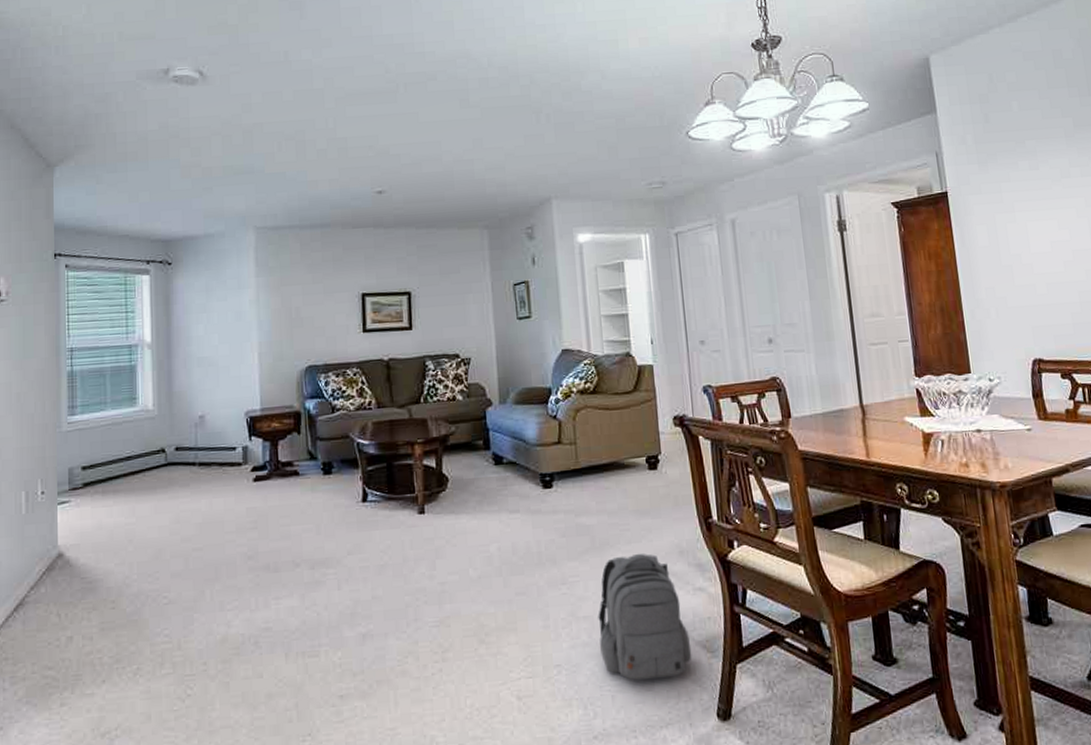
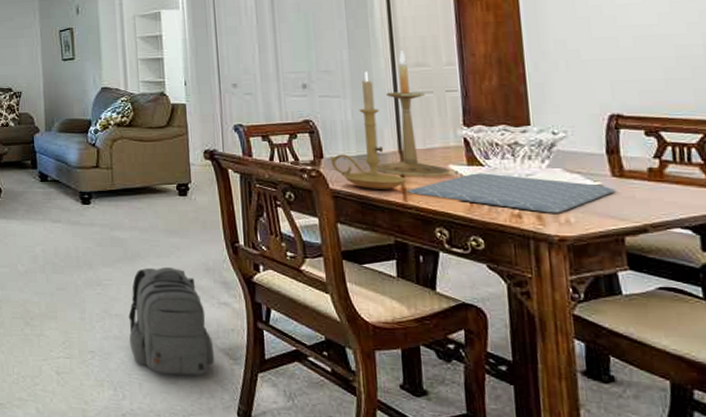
candle holder: none [796,323,868,448] -> present [329,71,406,189]
candlestick: none [840,301,906,432] -> present [375,51,450,177]
placemat: none [869,423,1043,460] -> present [406,173,616,213]

